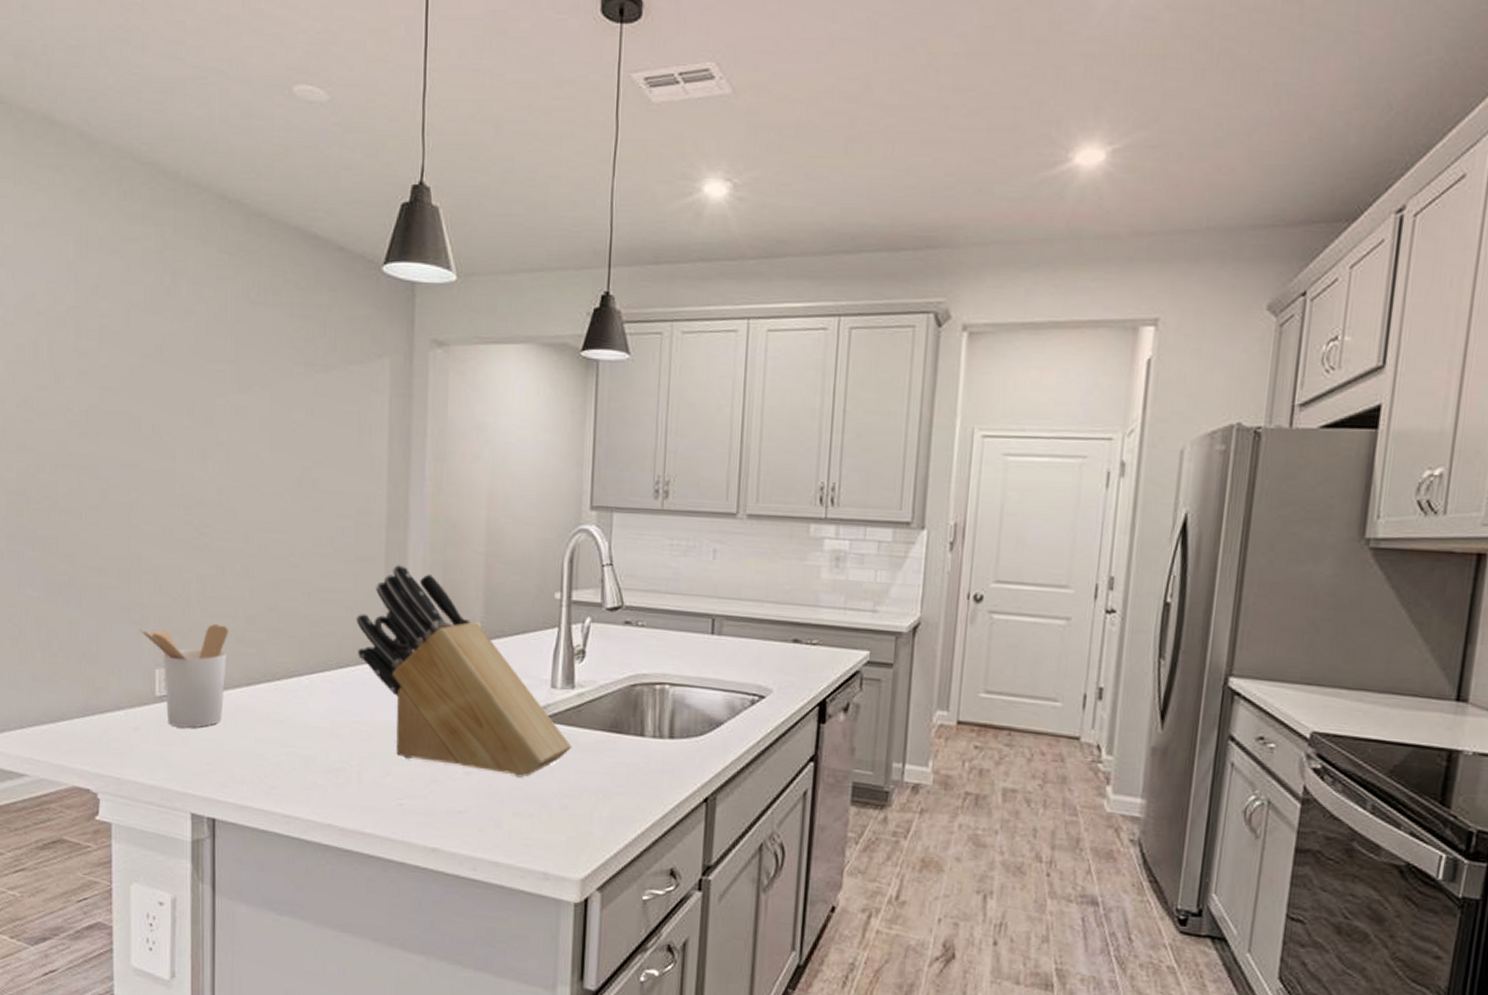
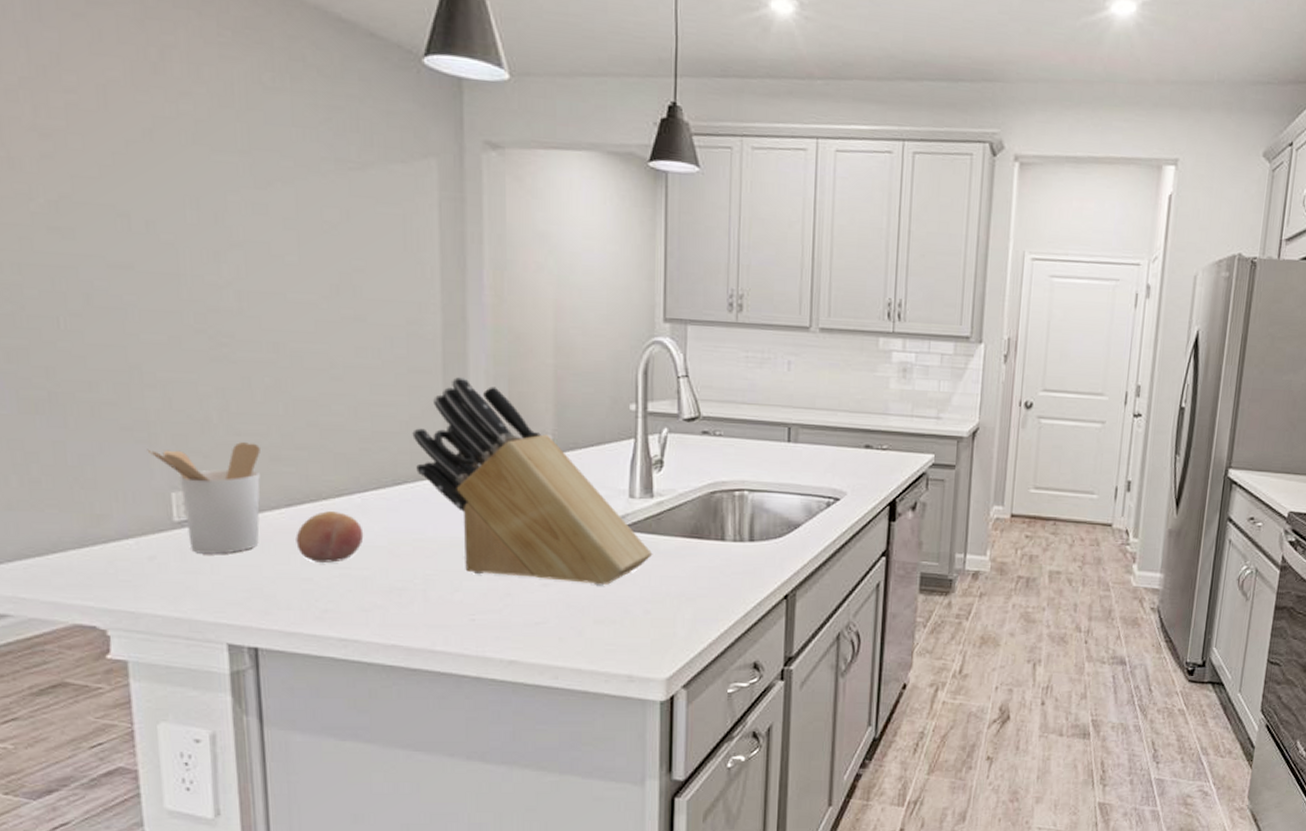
fruit: none [252,691,310,741] -> present [296,511,364,563]

